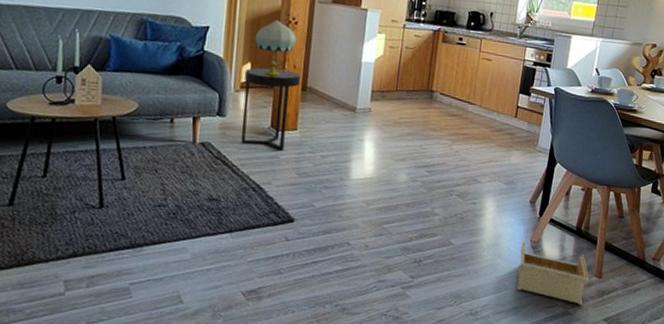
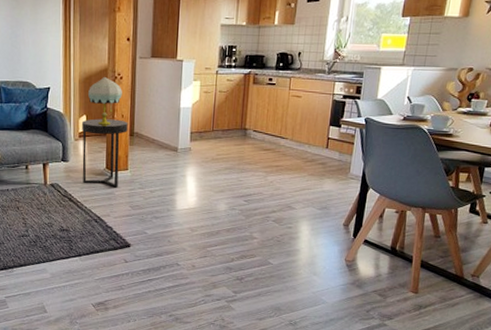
storage bin: present [517,241,589,306] -> none [333,261,405,319]

